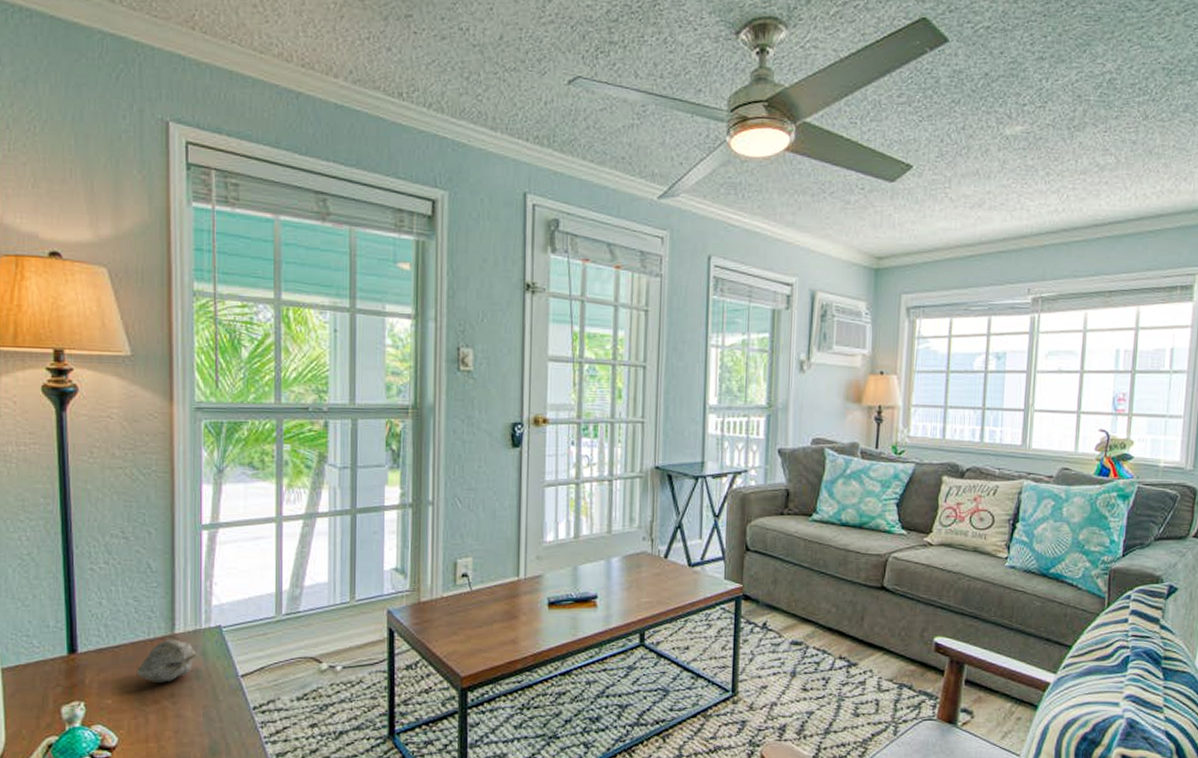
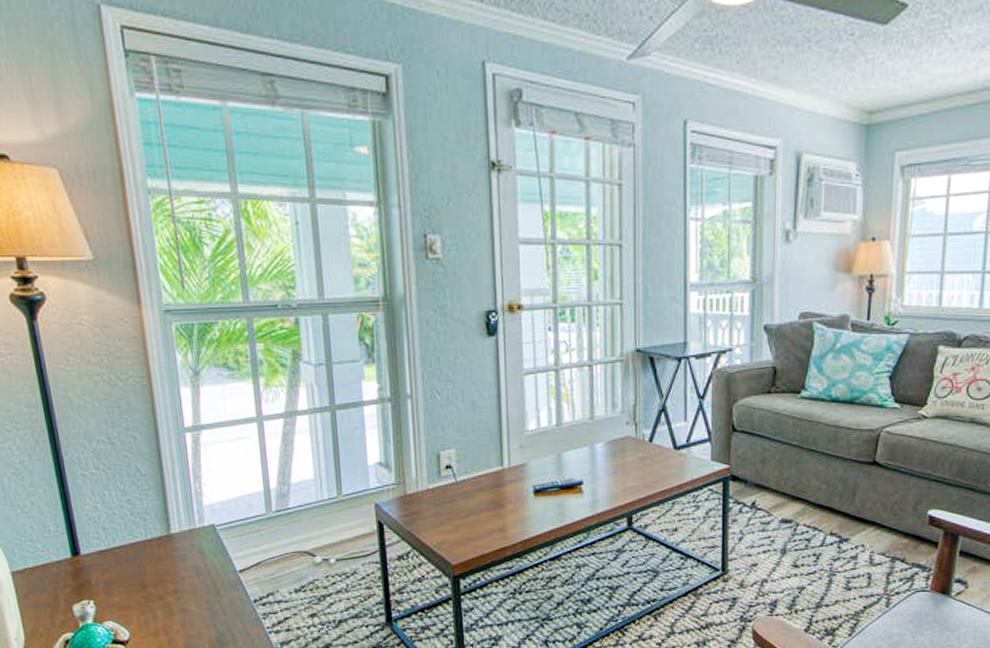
seashell: present [137,639,197,683] -> none [139,539,195,580]

